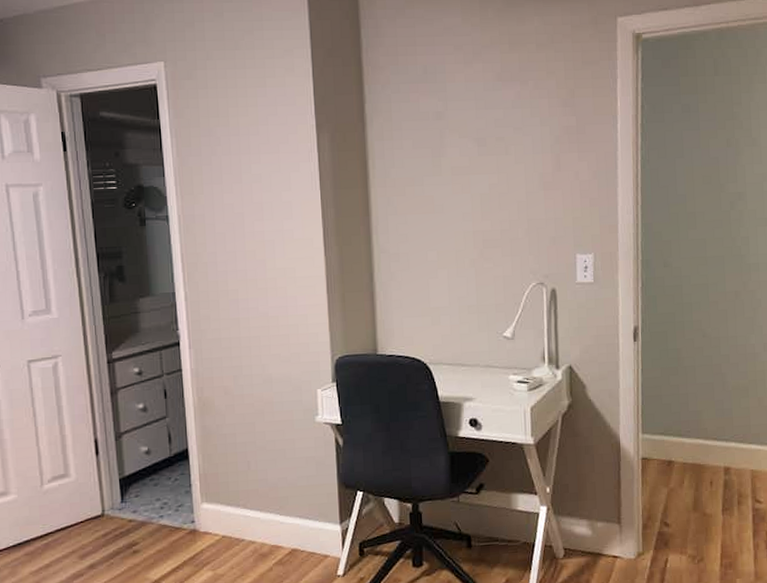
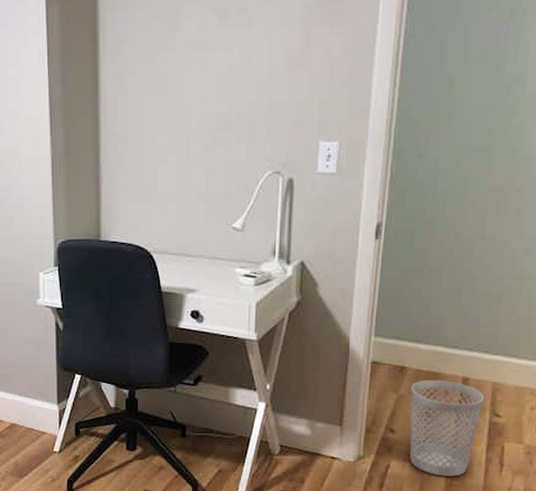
wastebasket: none [680,471,745,566] -> present [410,379,484,476]

